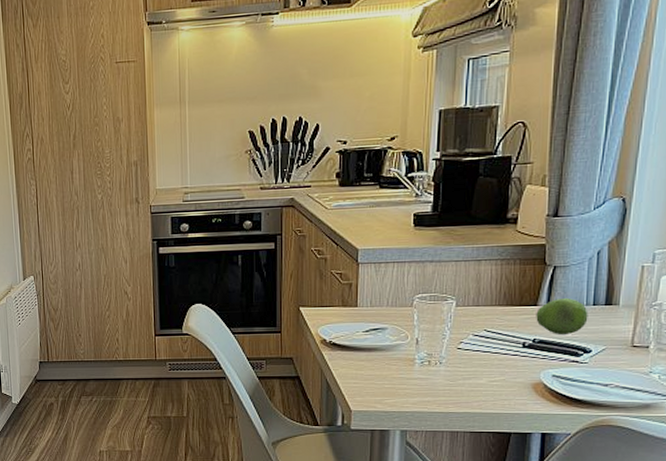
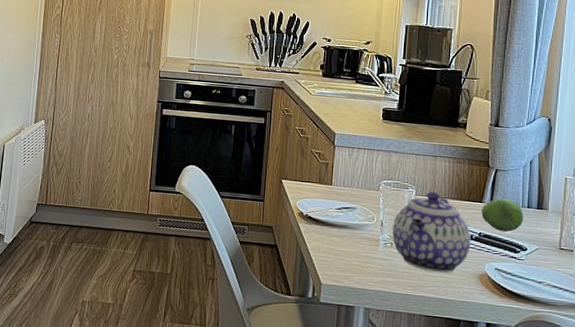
teapot: none [430,300,524,387] -> present [392,191,471,273]

